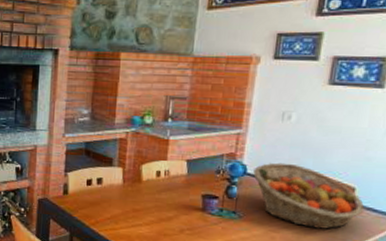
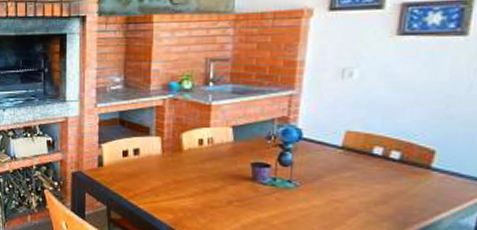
fruit basket: present [253,162,365,230] -> none [310,125,448,198]

